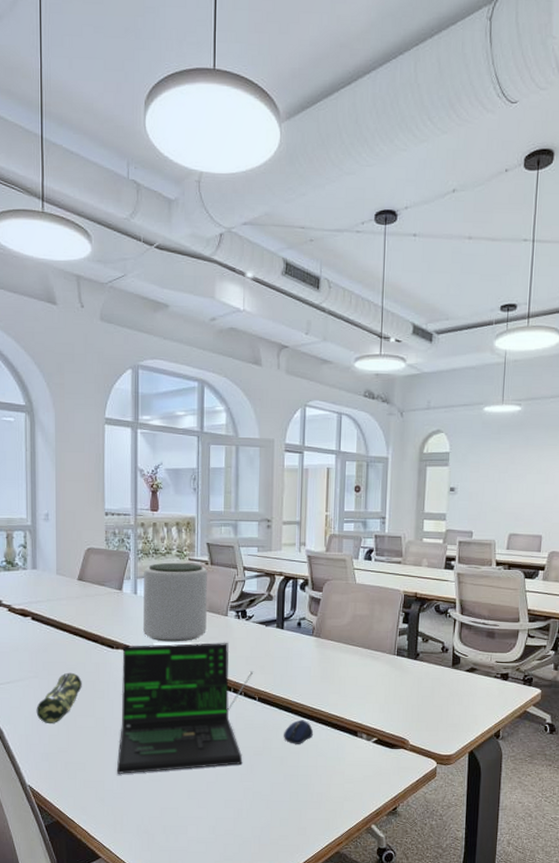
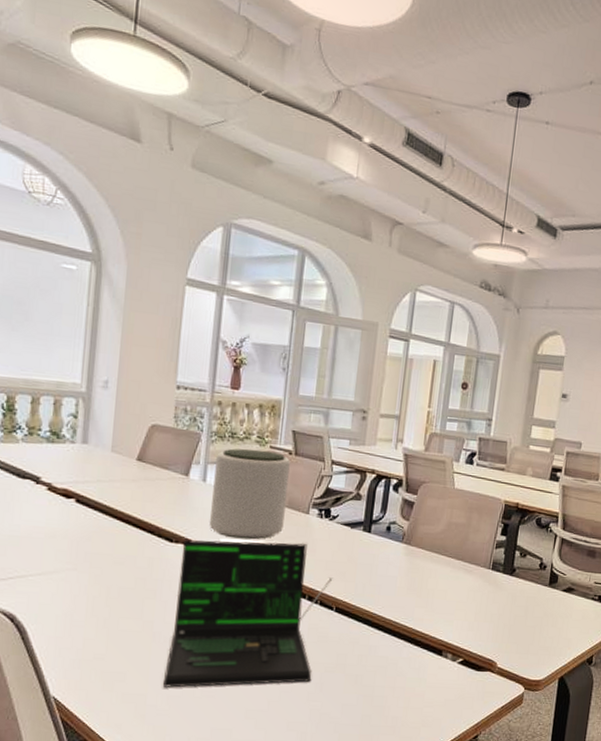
pencil case: present [36,672,82,723] -> none [71,566,131,625]
computer mouse: present [284,719,313,744] -> none [360,634,394,662]

